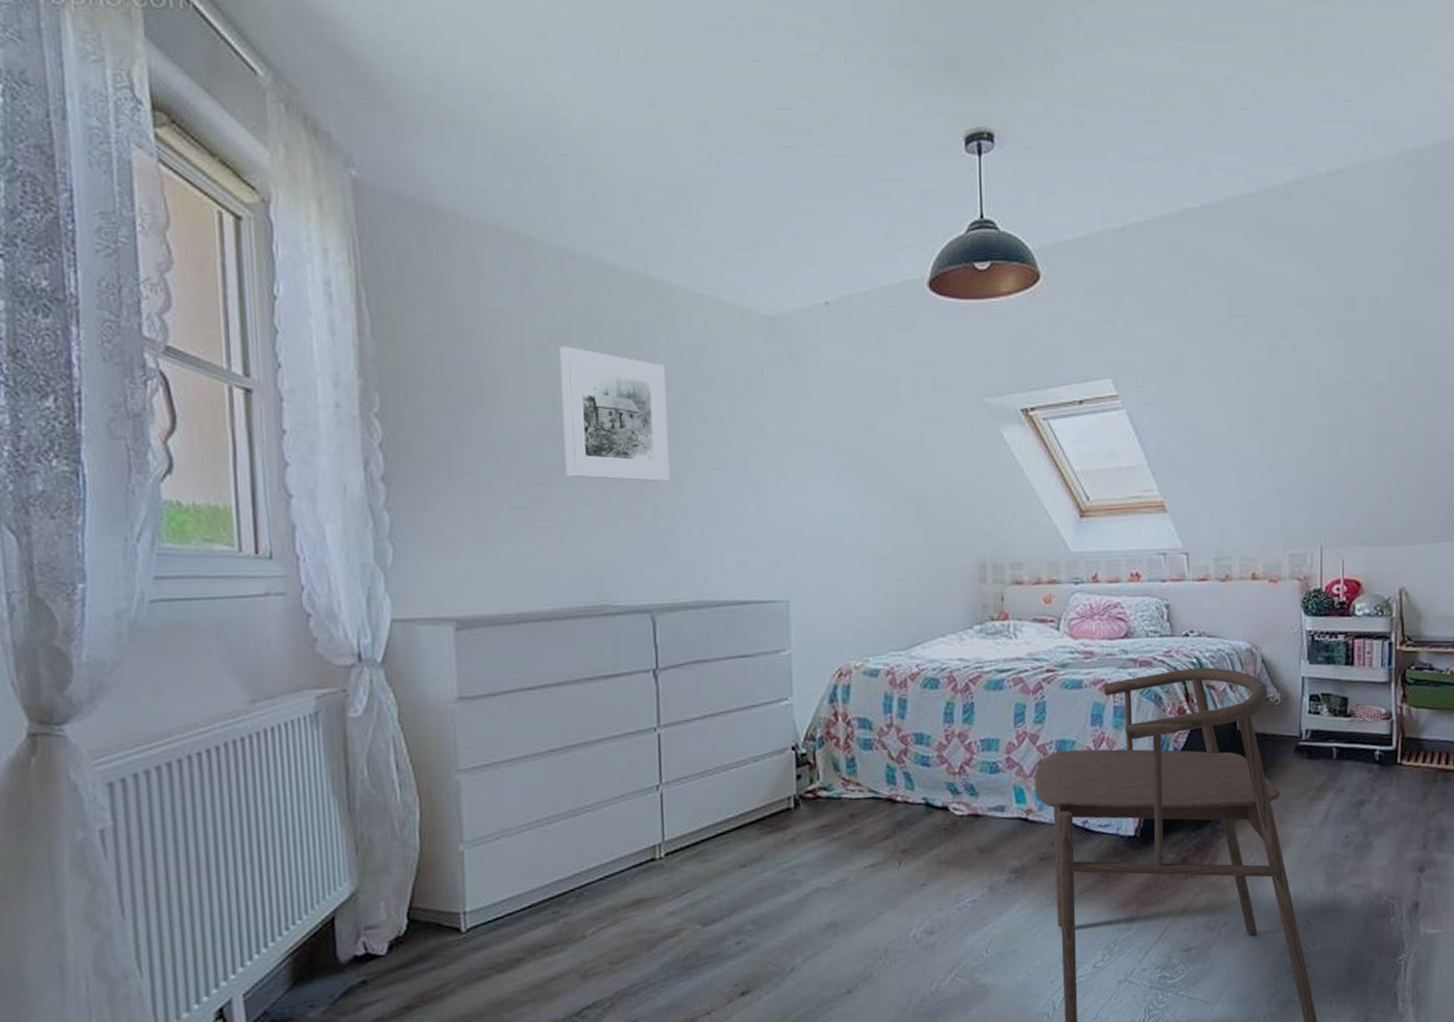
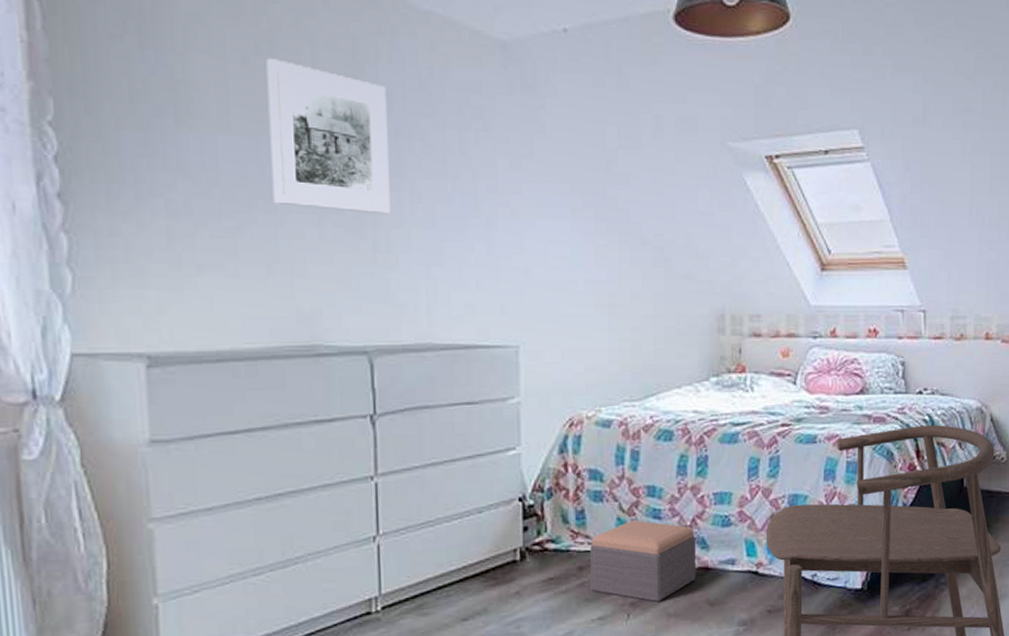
footstool: none [861,767,966,850] -> present [590,520,697,603]

